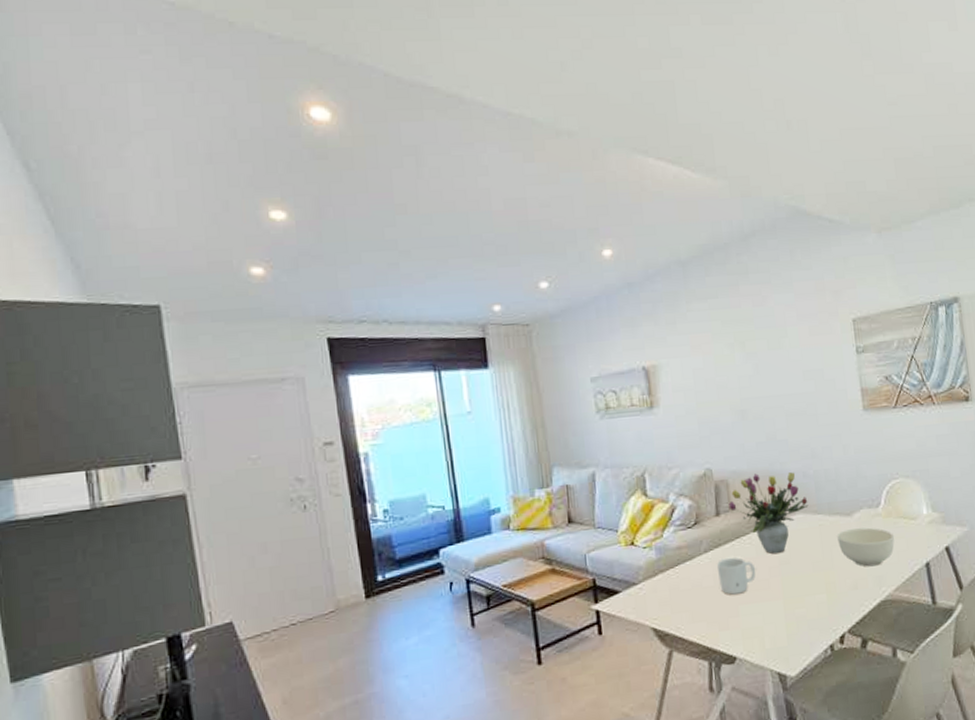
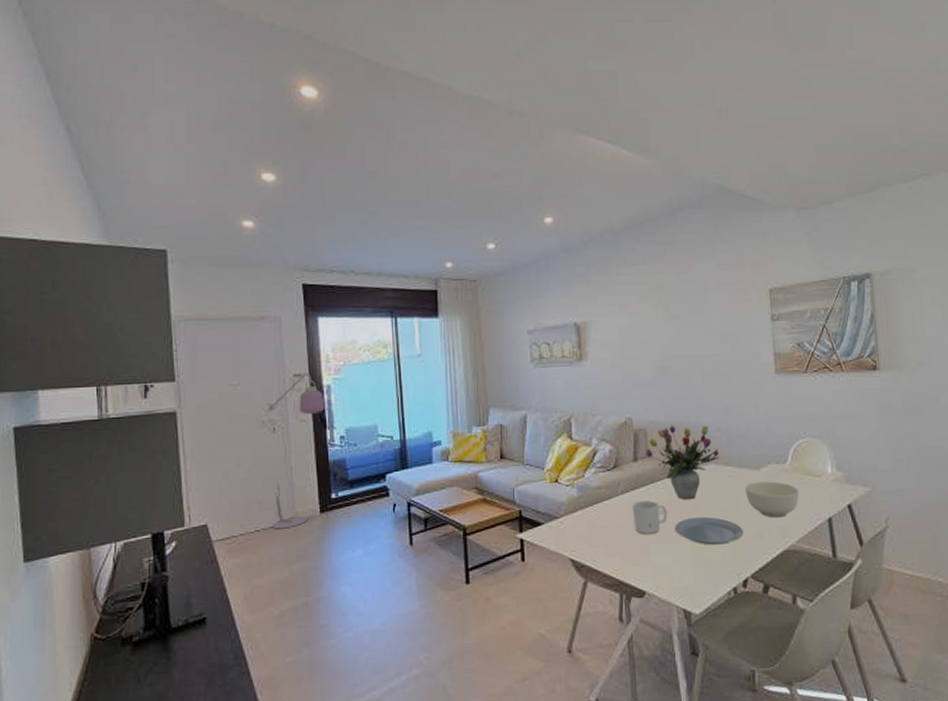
floor lamp: none [294,439,364,621] -> present [266,372,325,529]
plate: none [764,570,838,601] -> present [675,516,743,545]

